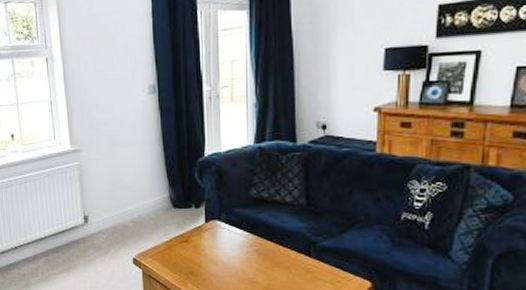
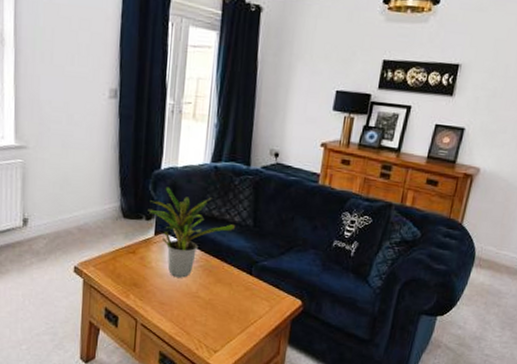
potted plant: none [196,173,287,264] -> present [148,186,235,278]

